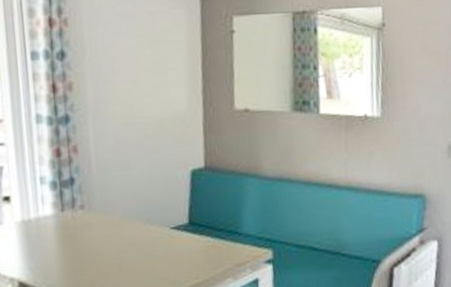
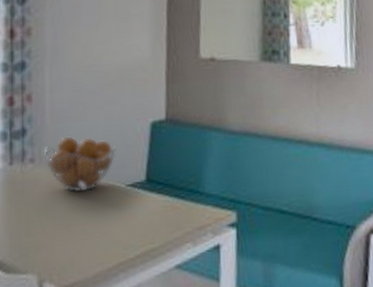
fruit basket: none [93,184,161,235] -> present [45,136,117,193]

